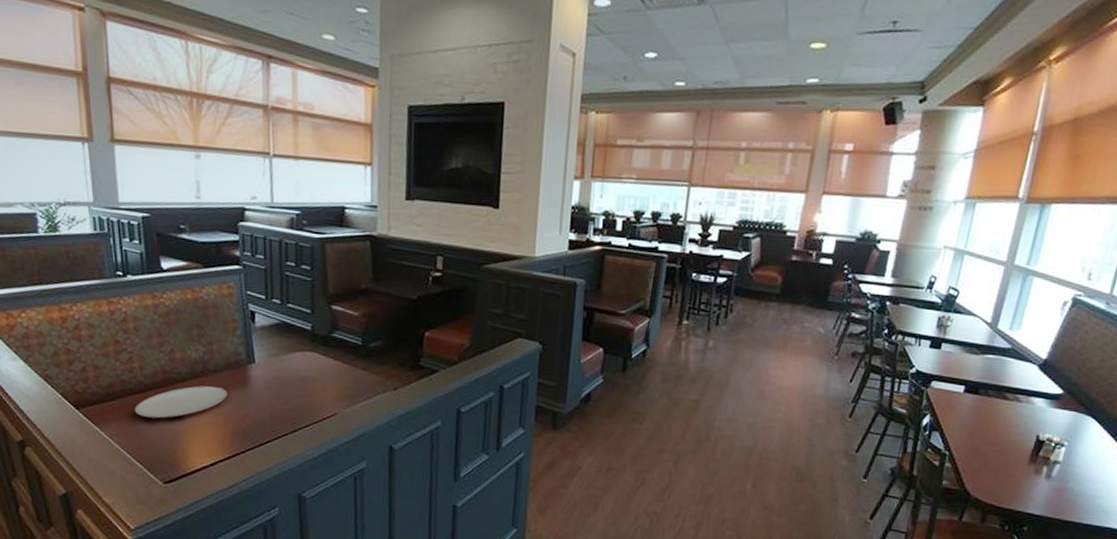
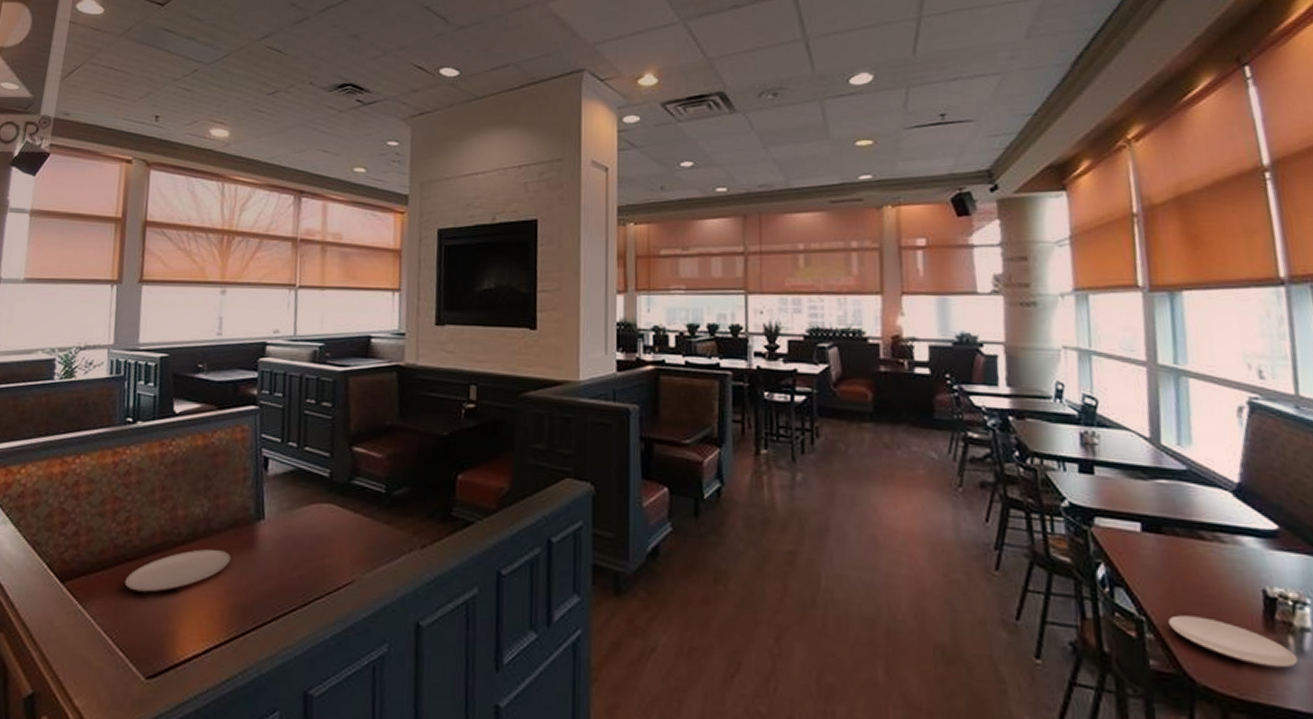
plate: none [963,451,1045,487] -> present [1167,615,1298,669]

